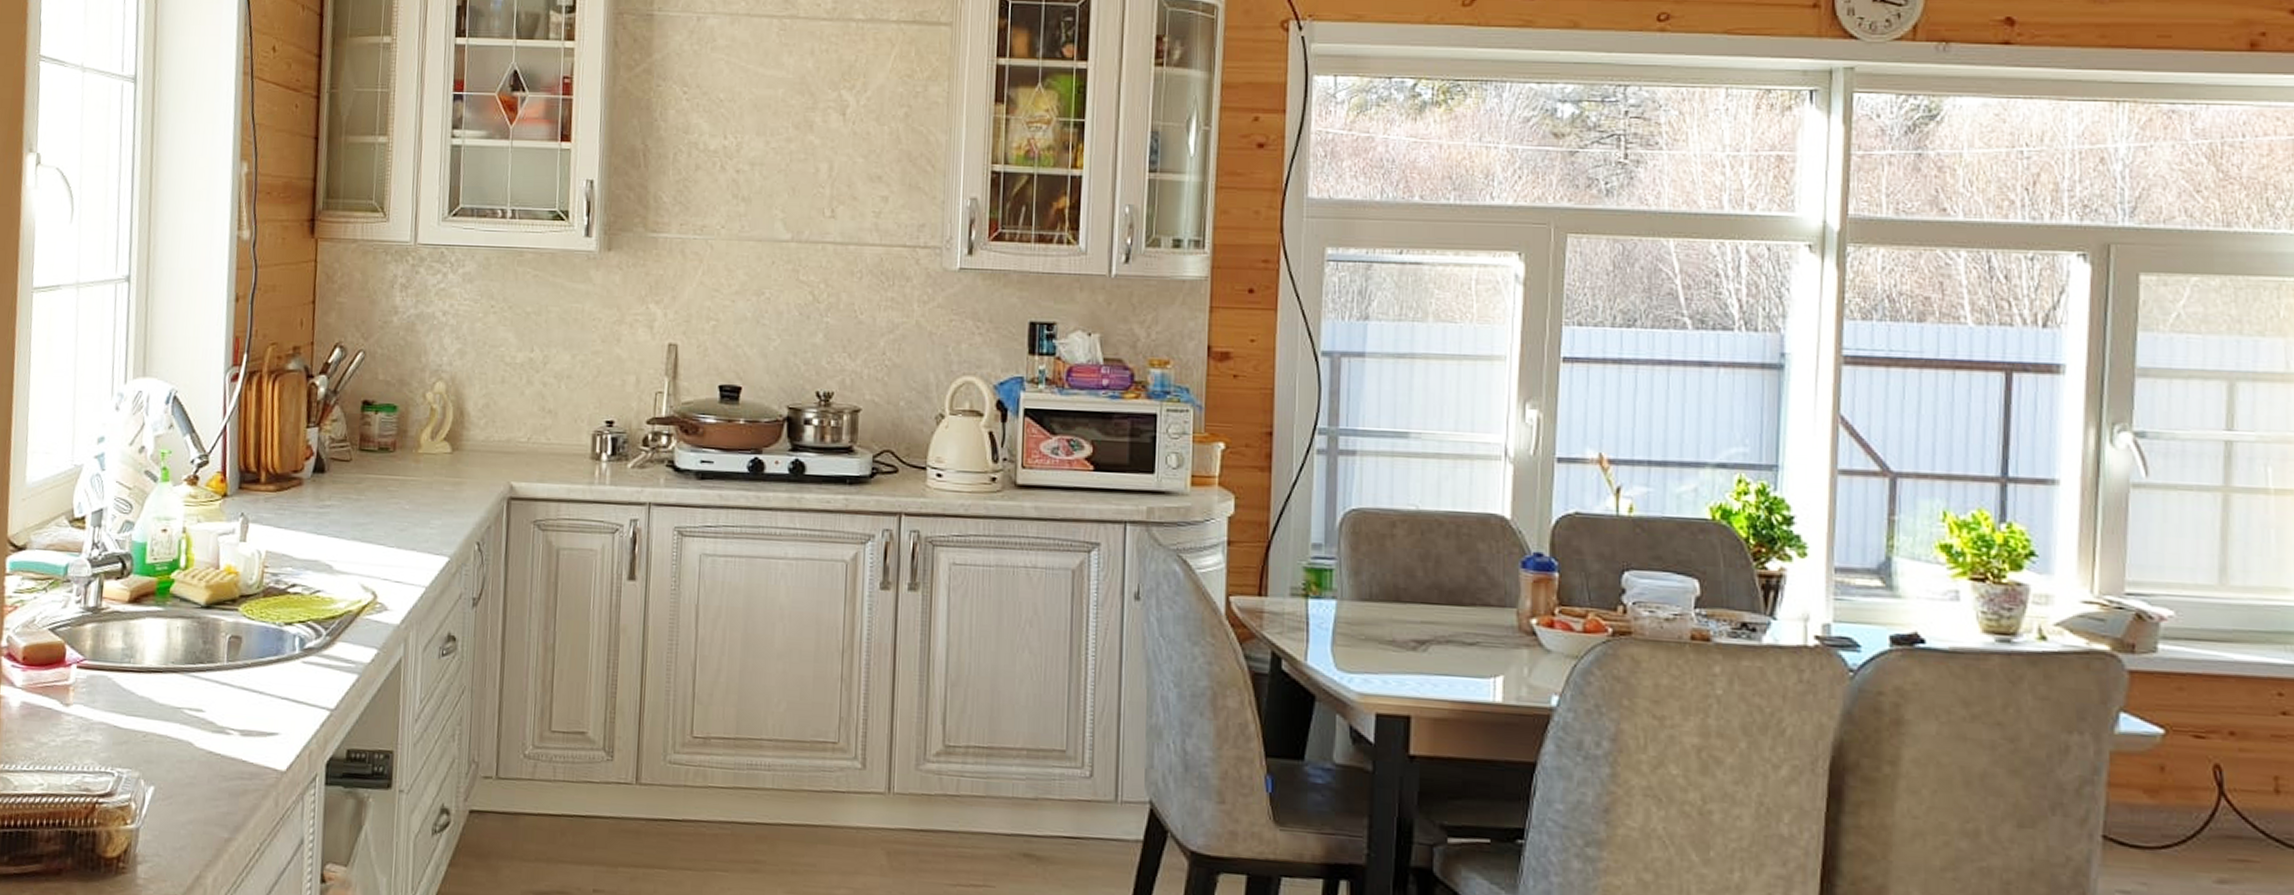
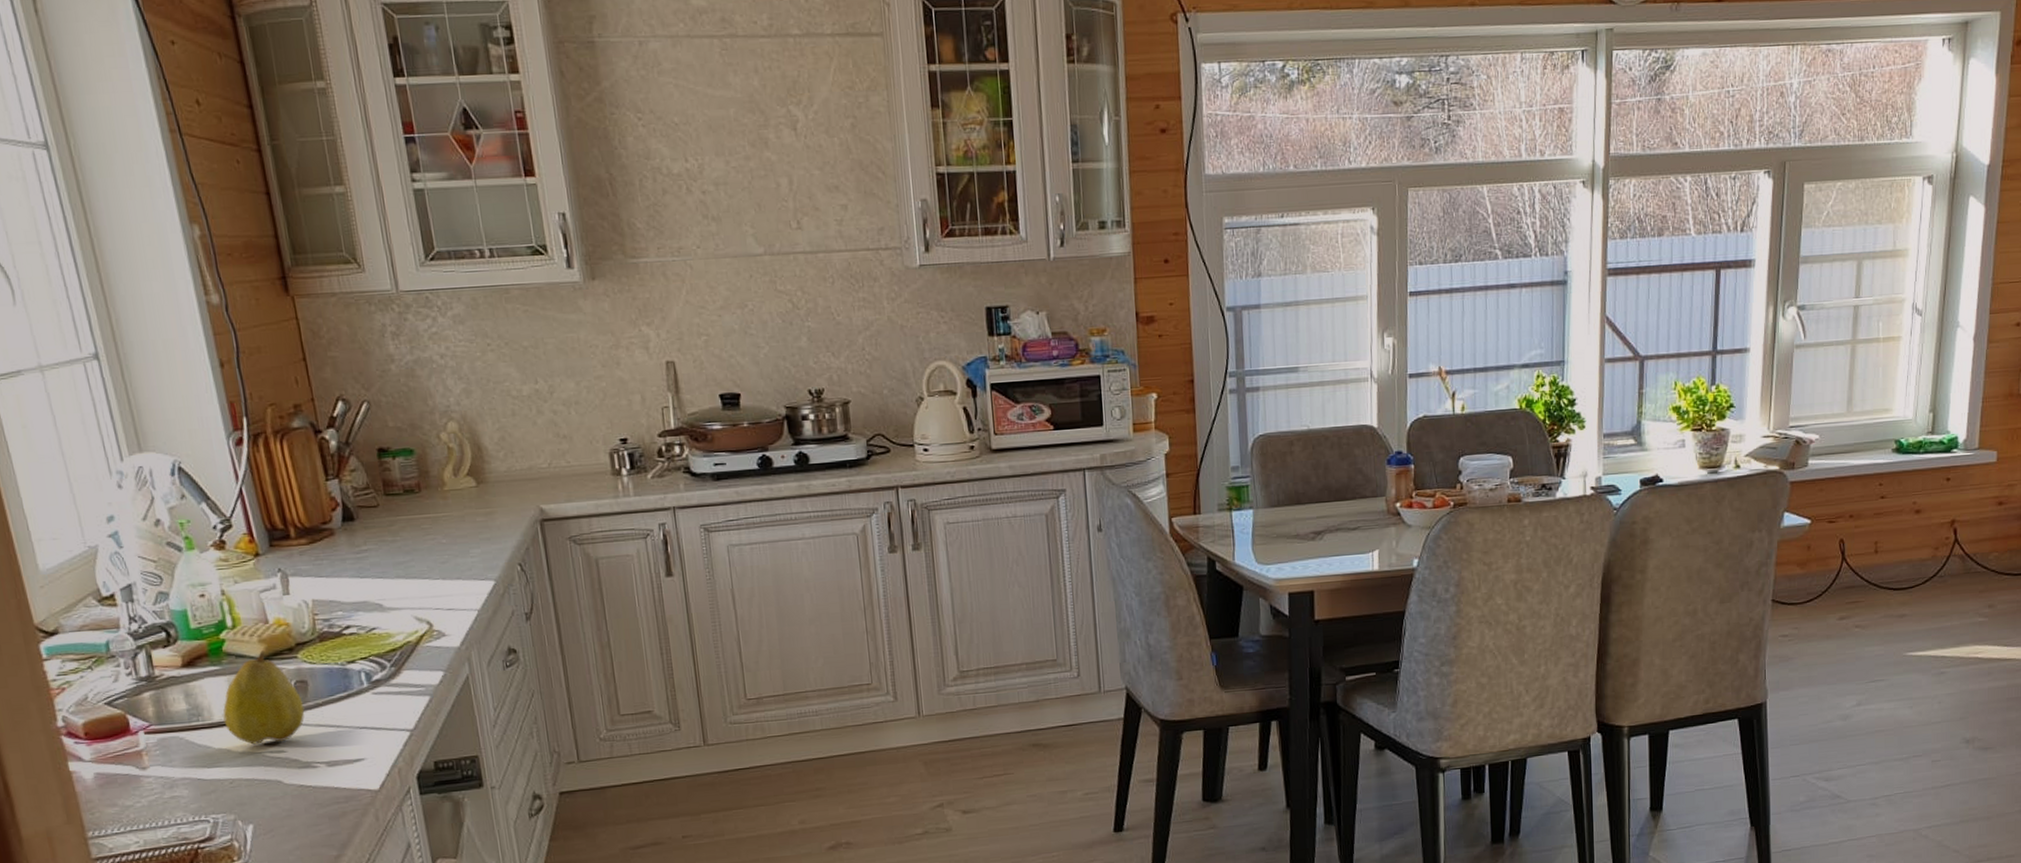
fruit: none [153,597,233,699] -> present [223,650,305,745]

